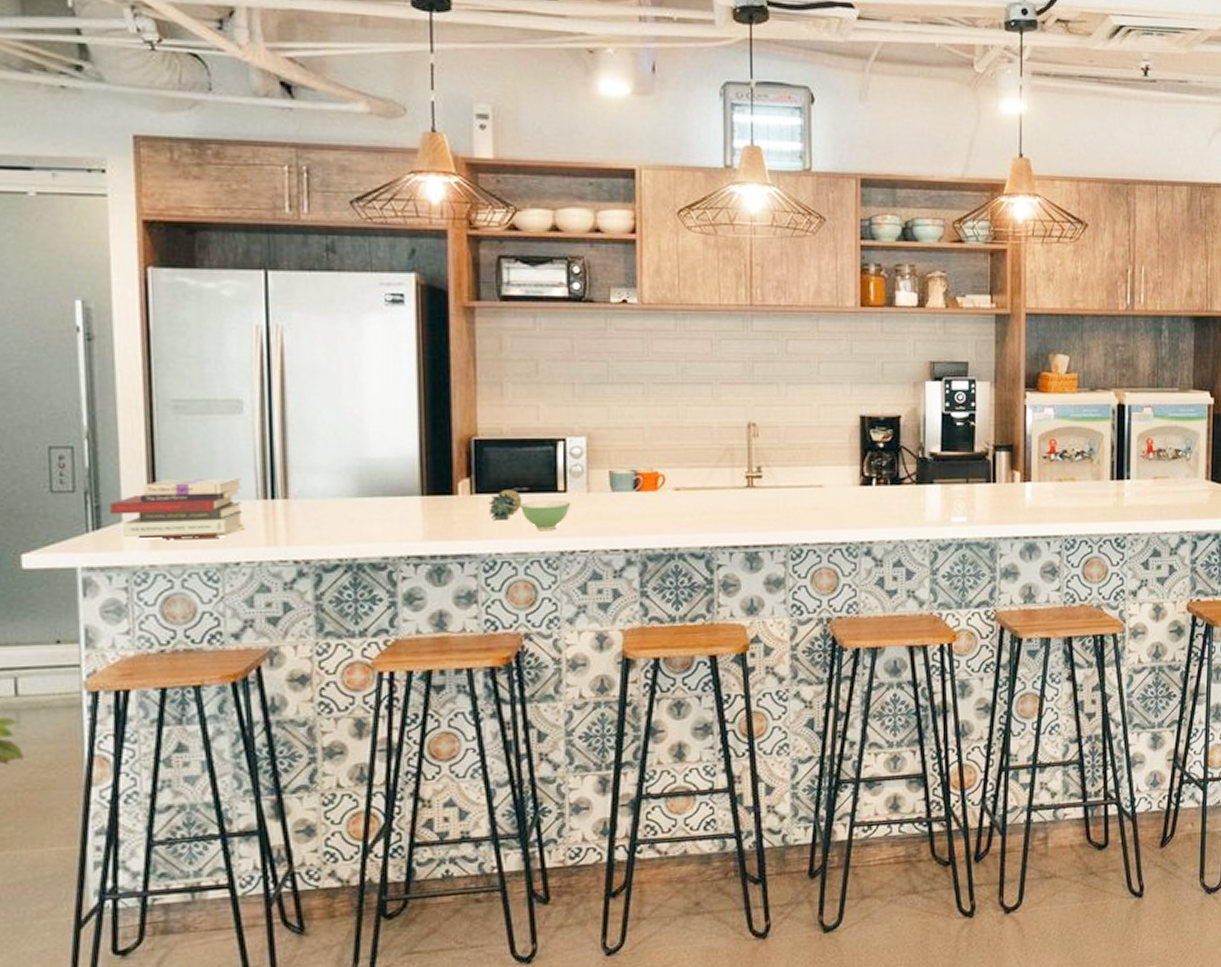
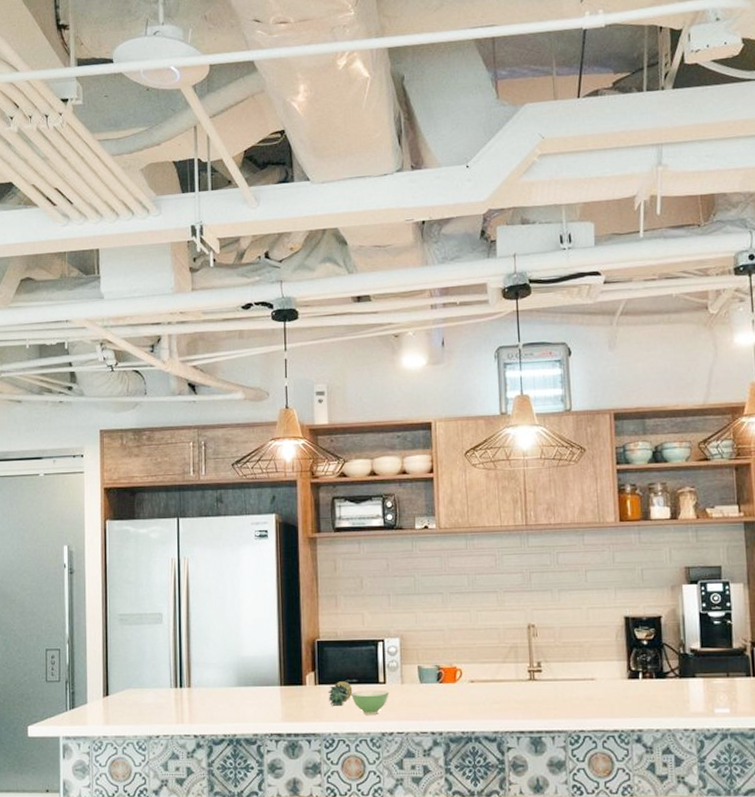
books: present [110,477,245,539] -> none [81,671,163,717]

